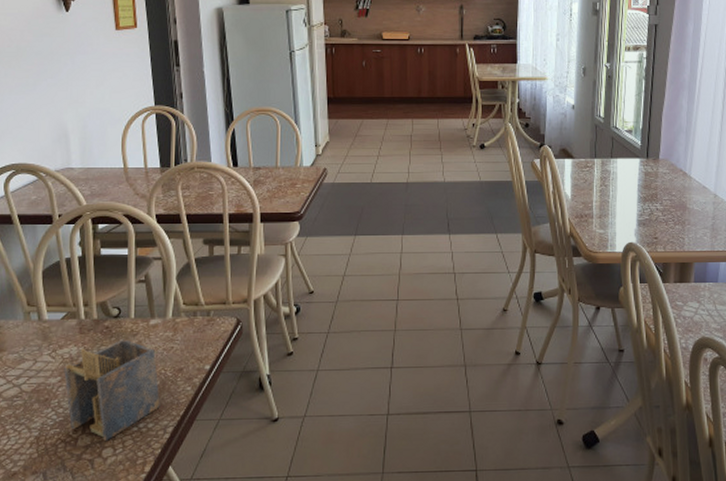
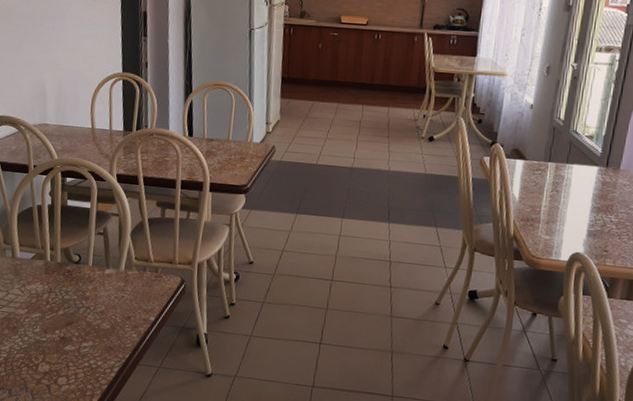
napkin holder: present [64,339,160,442] -> none [30,283,109,372]

